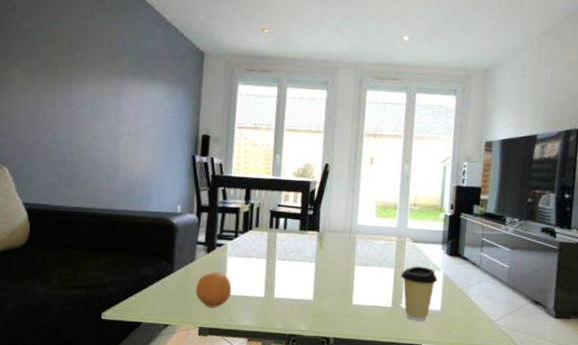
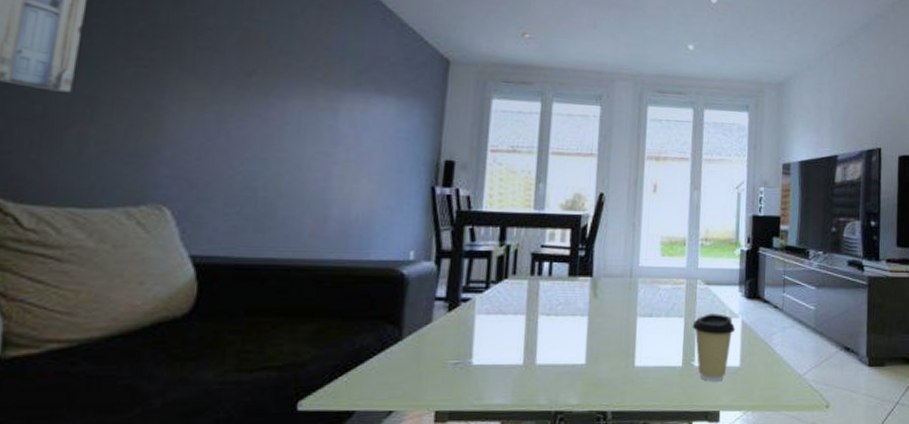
fruit: present [195,271,232,308] -> none [431,335,481,383]

